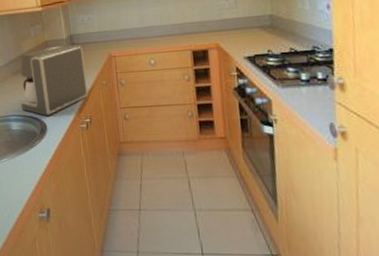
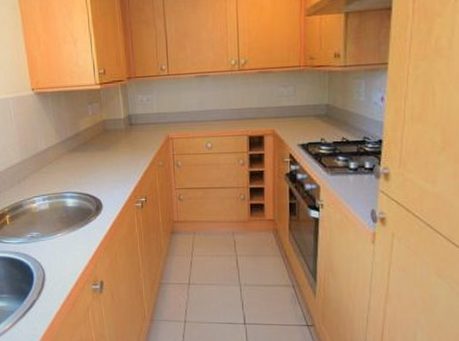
coffee maker: present [20,44,88,117] -> none [77,124,144,195]

